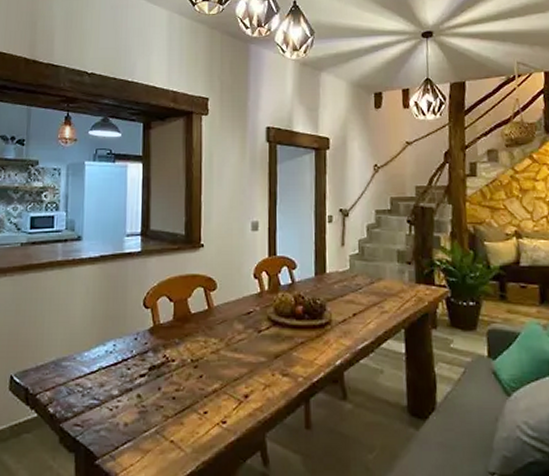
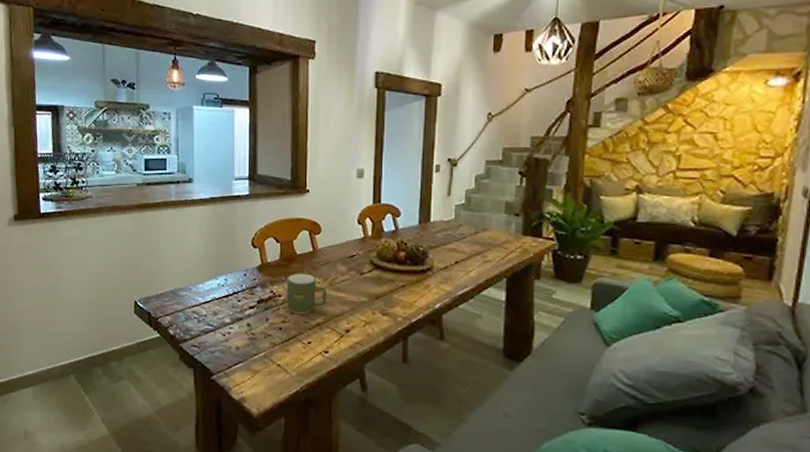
mug: none [180,334,223,379] -> present [286,273,327,314]

